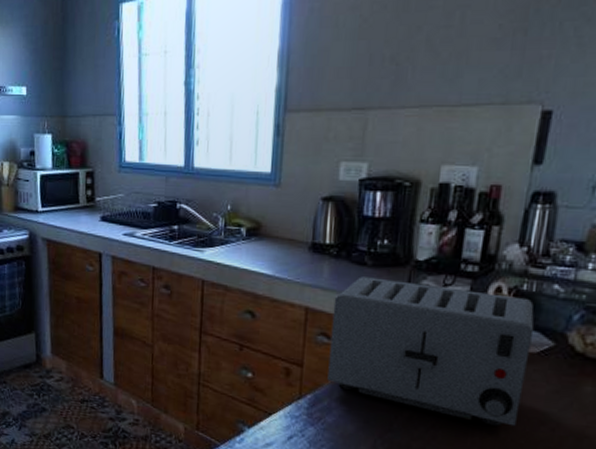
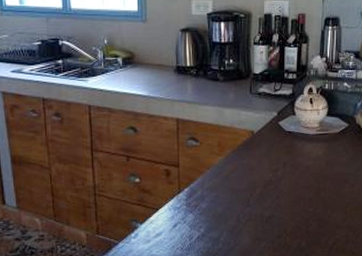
toaster: present [327,277,534,427] -> none [198,89,335,189]

